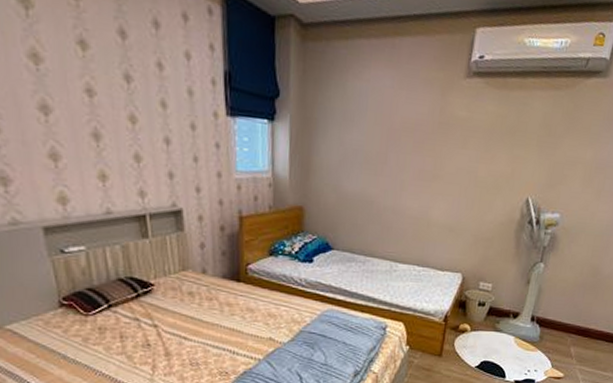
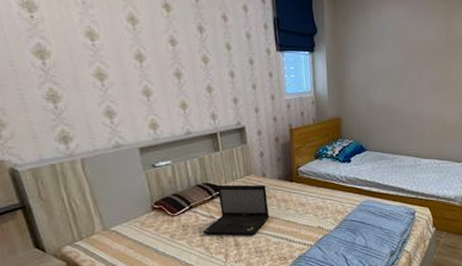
laptop: none [125,280,209,343] -> present [203,184,269,235]

